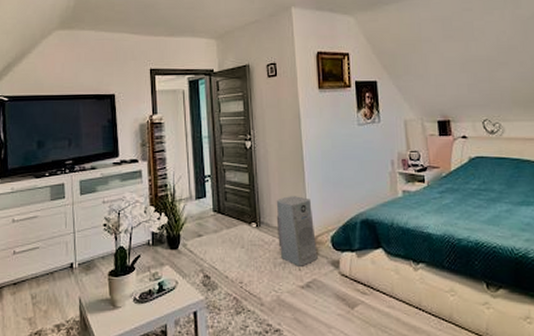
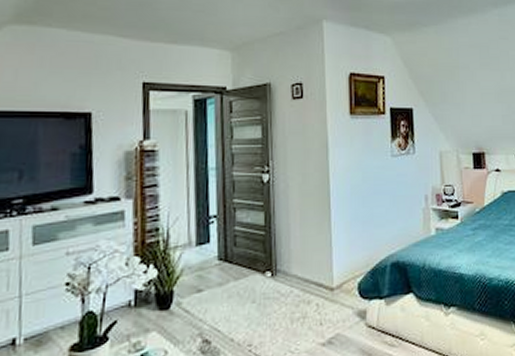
air purifier: present [276,196,318,266] -> none [296,238,342,320]

